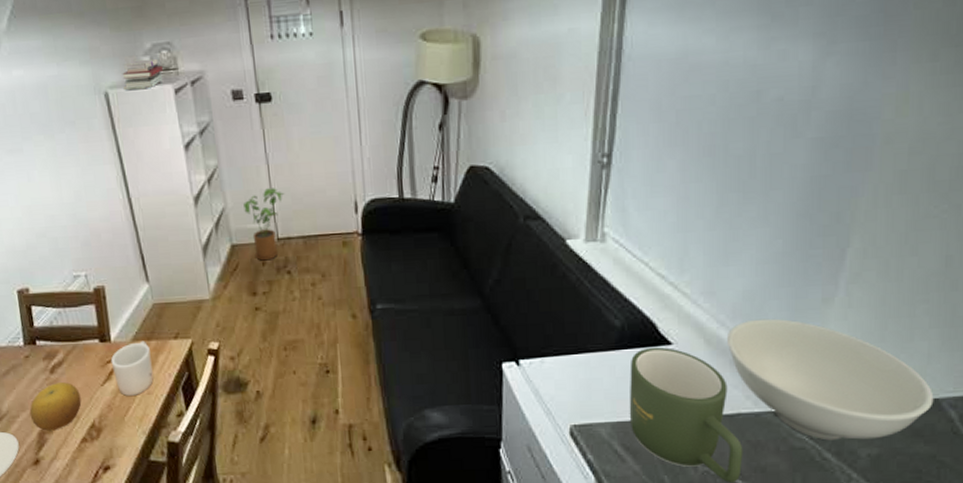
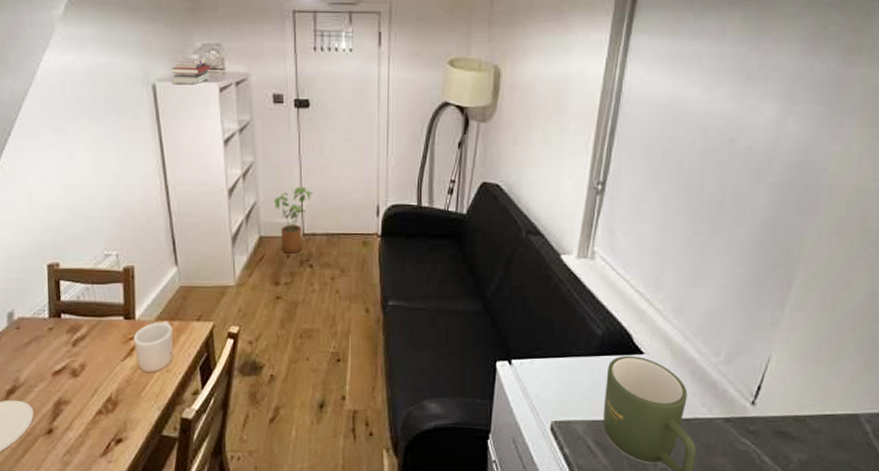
fruit: present [29,382,82,431] -> none [47,356,101,402]
bowl: present [726,318,934,441] -> none [689,336,854,447]

